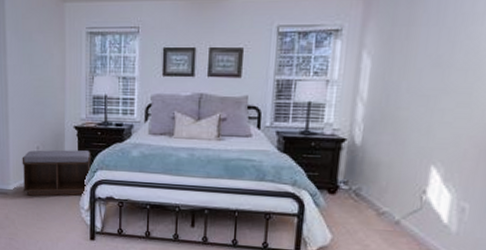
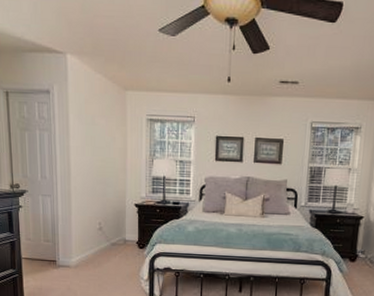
bench: present [22,149,91,196] -> none [84,225,150,269]

